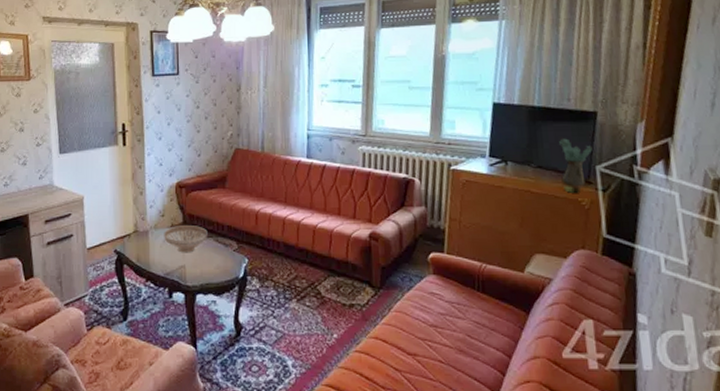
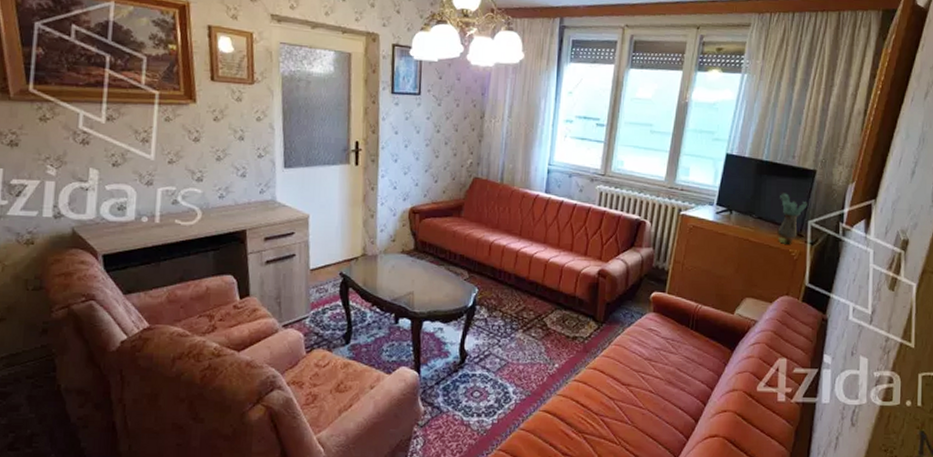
decorative bowl: present [164,226,208,253] -> none [393,252,439,280]

